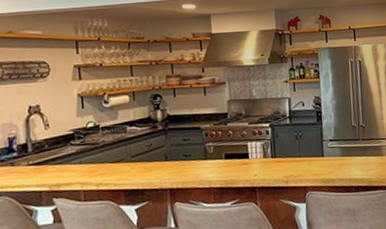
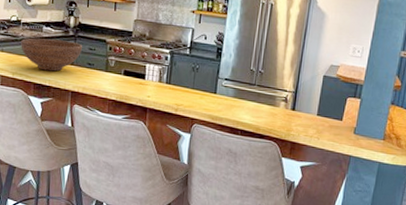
fruit bowl: none [102,136,176,174] -> present [21,38,83,72]

